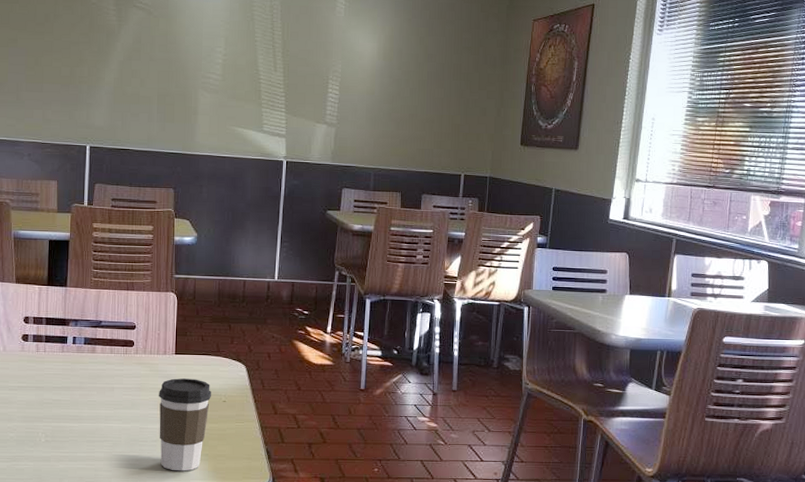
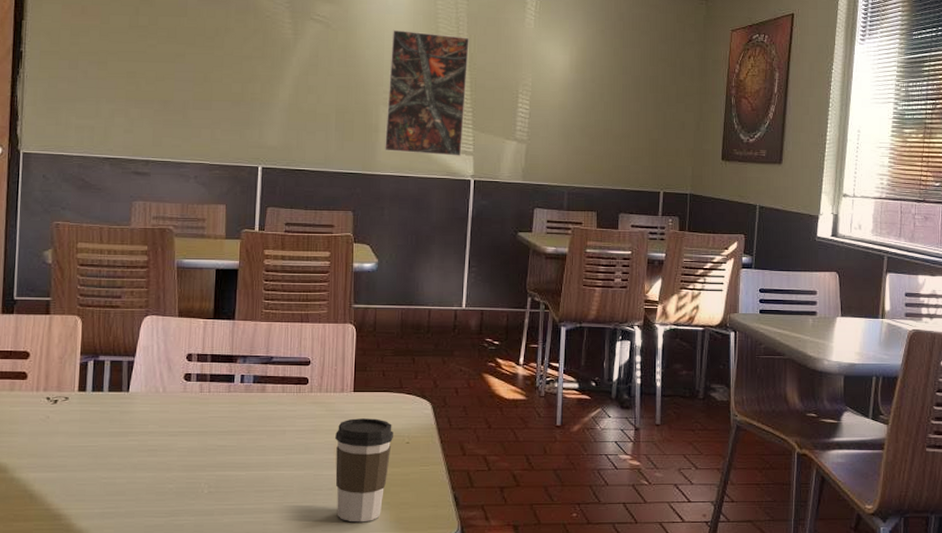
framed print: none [202,17,283,138] -> present [384,29,469,156]

